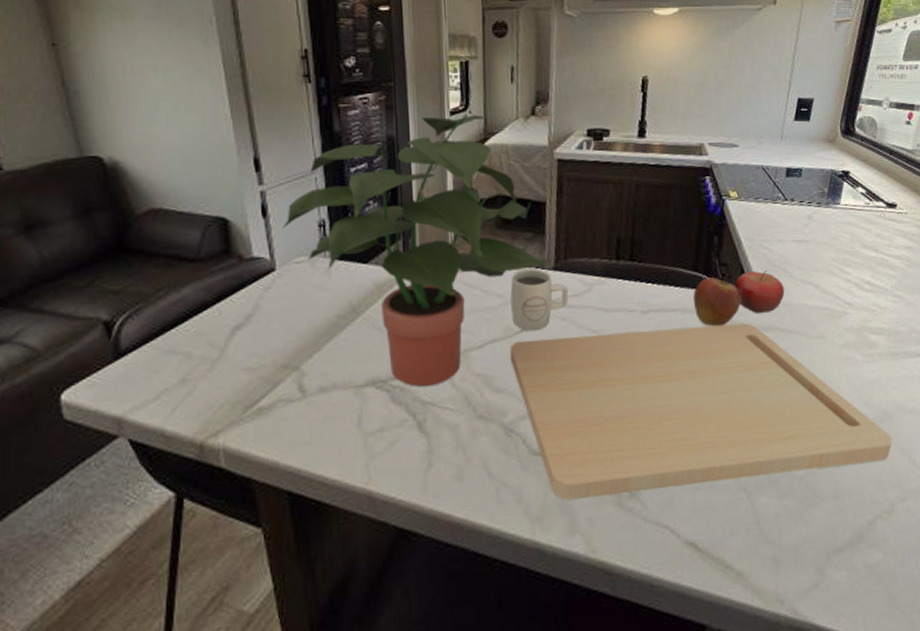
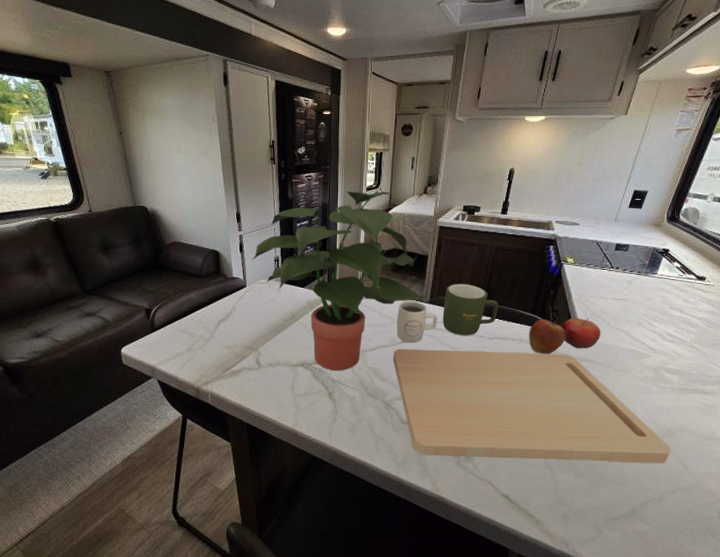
mug: none [574,237,650,314] -> present [442,284,499,337]

